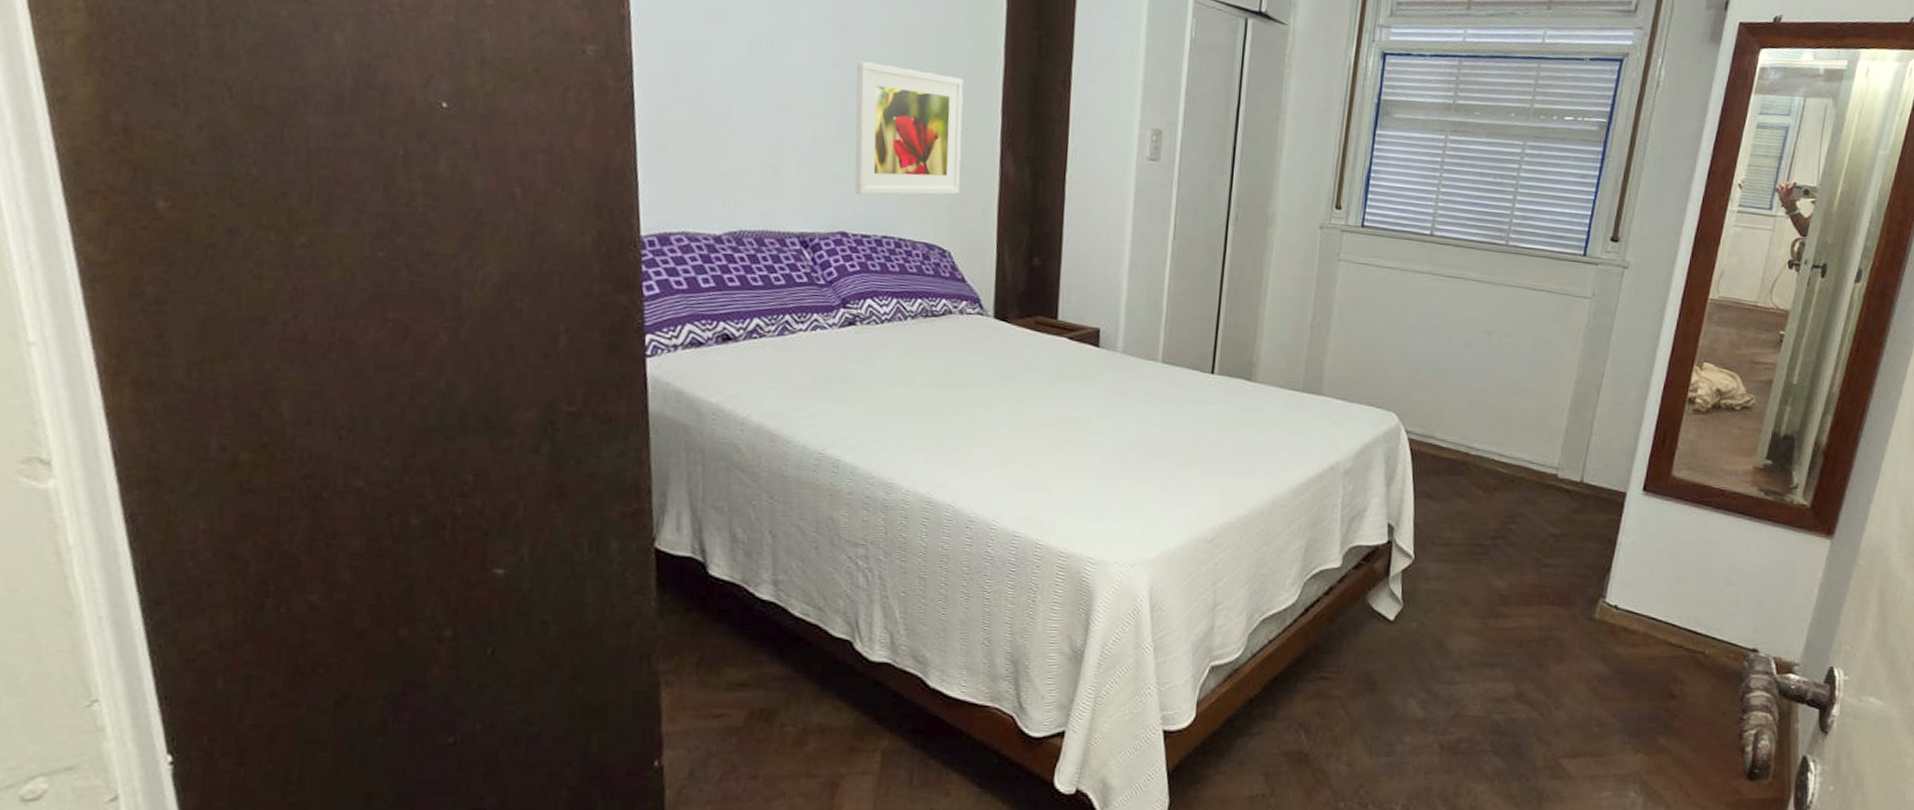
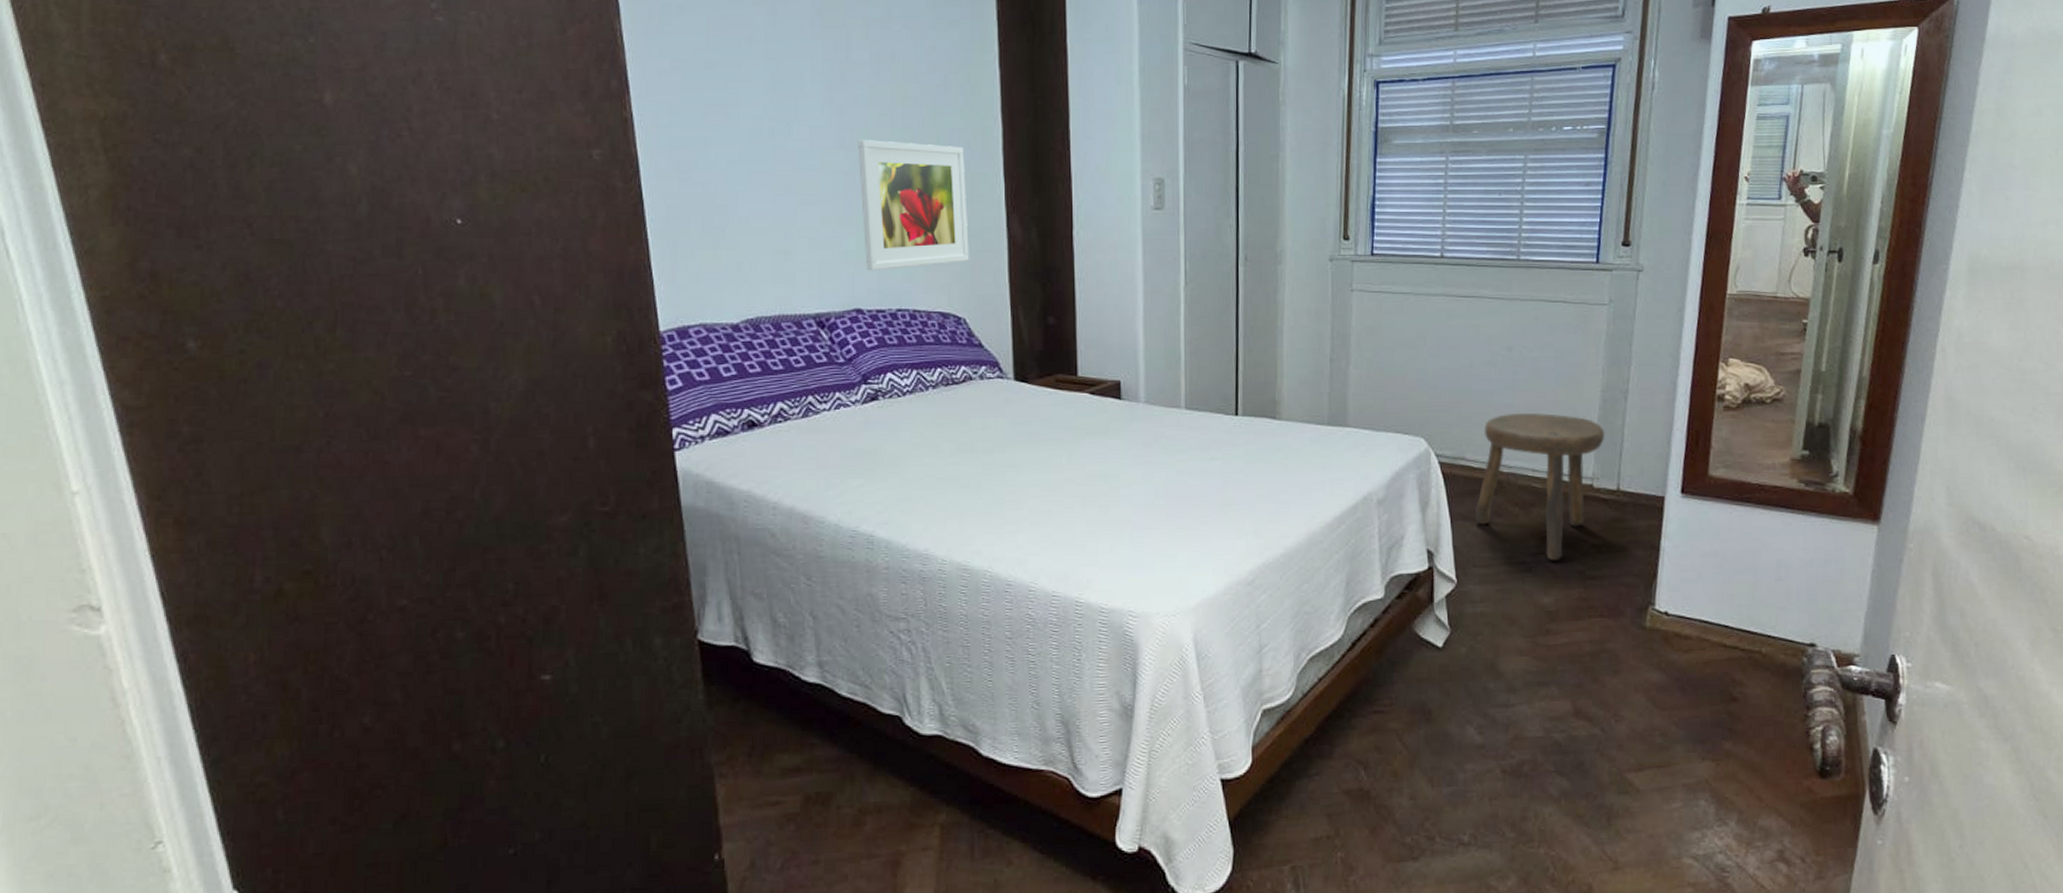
stool: none [1439,397,1575,546] -> present [1476,413,1605,561]

